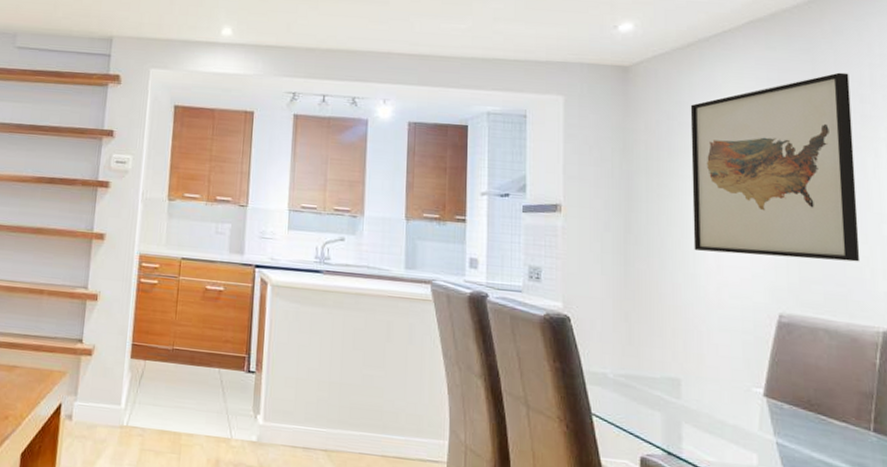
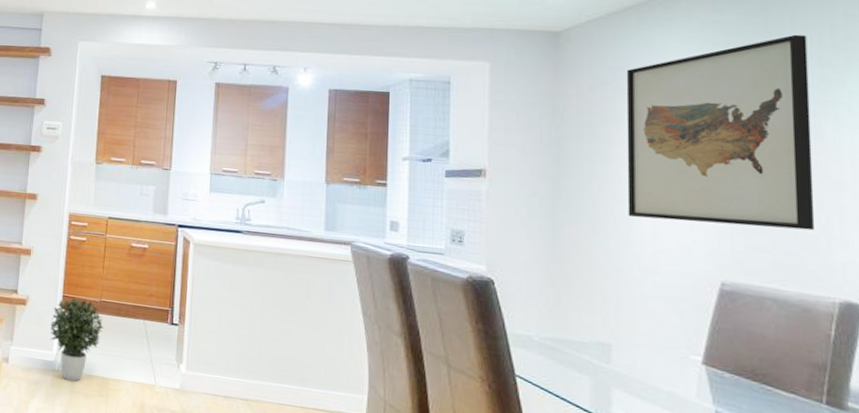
potted plant: none [118,346,177,439] -> present [50,298,104,382]

